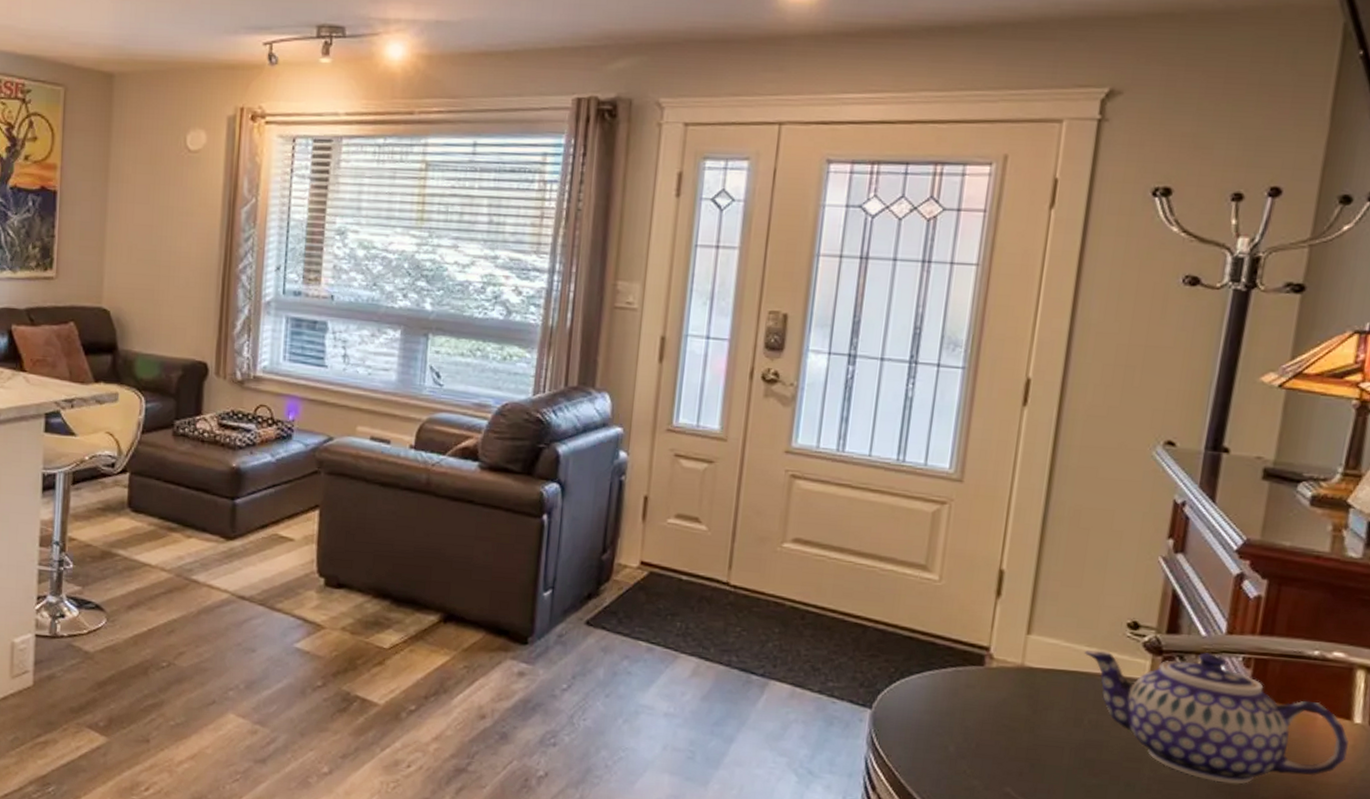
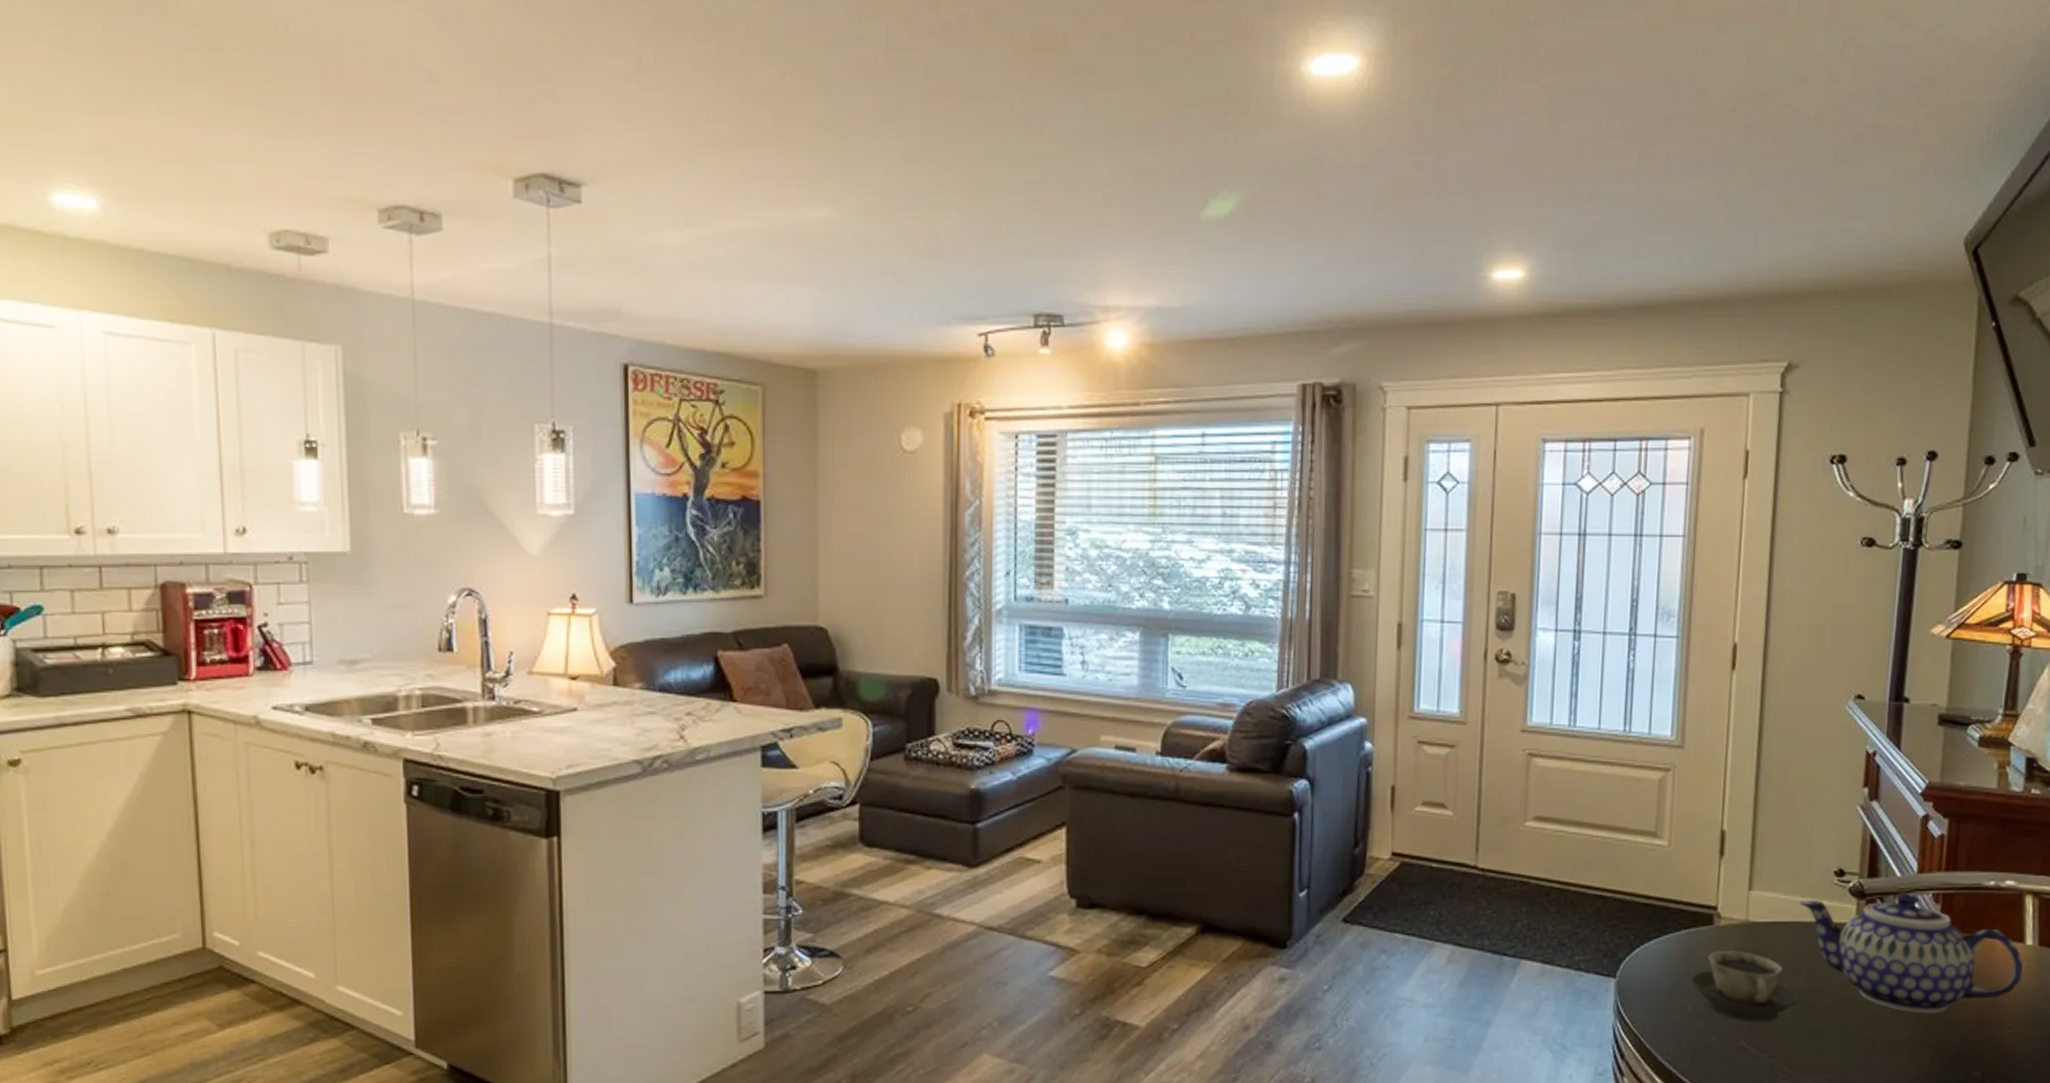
cup: none [954,692,1078,771] -> present [1691,950,1799,1022]

